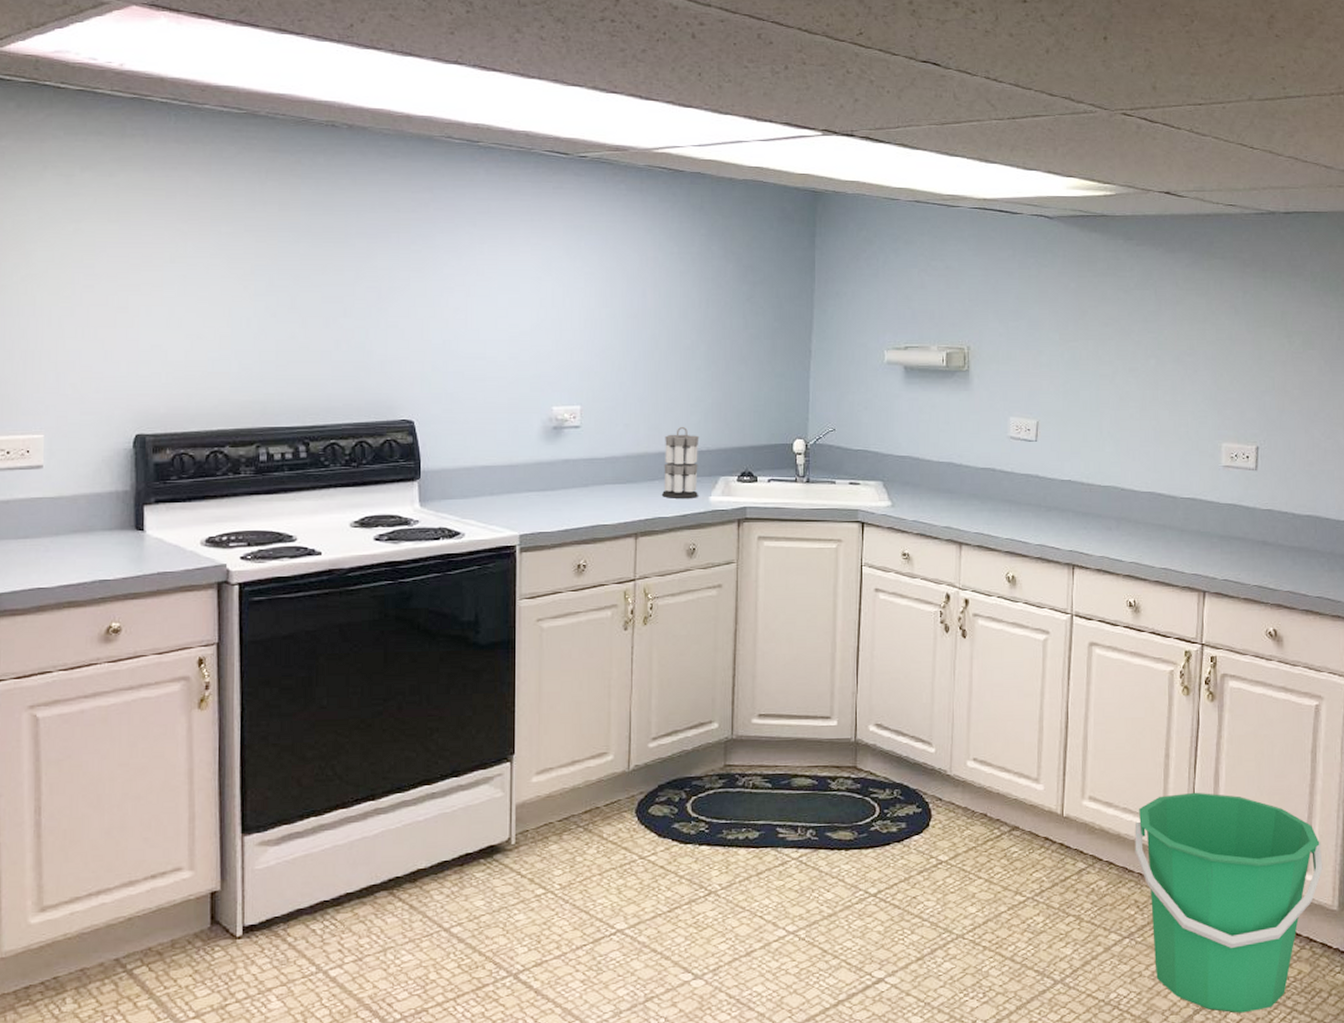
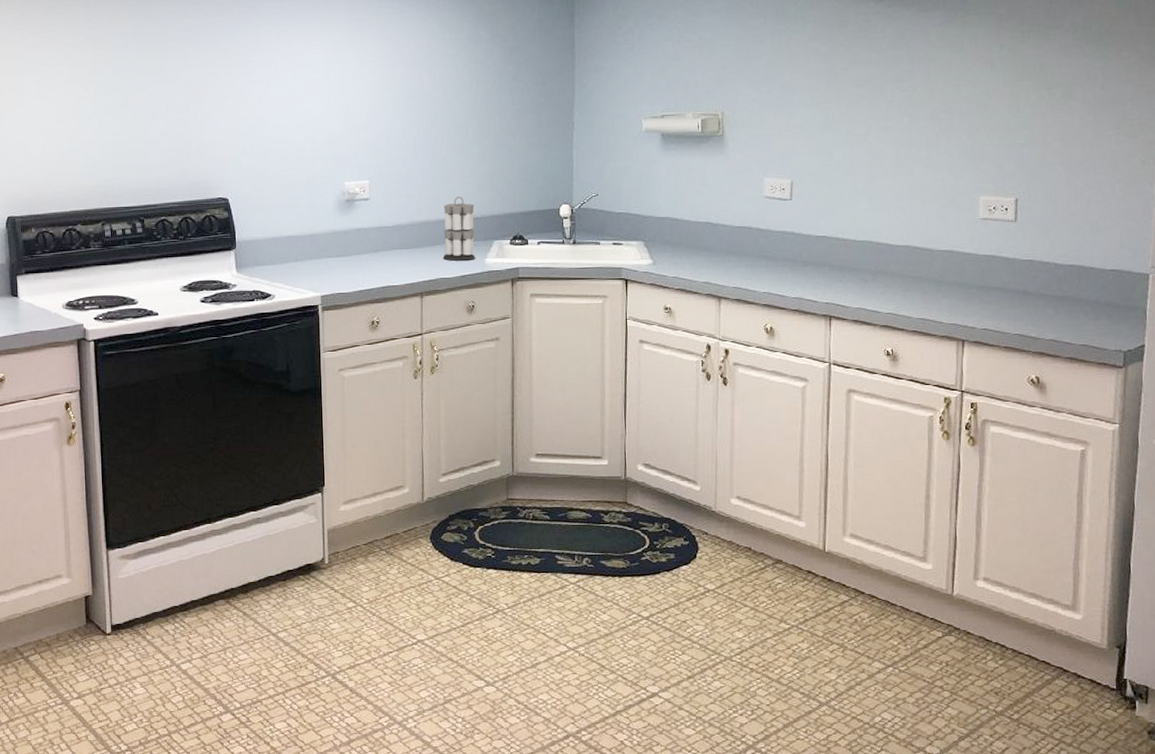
bucket: present [1134,792,1323,1013] -> none [896,532,1091,742]

